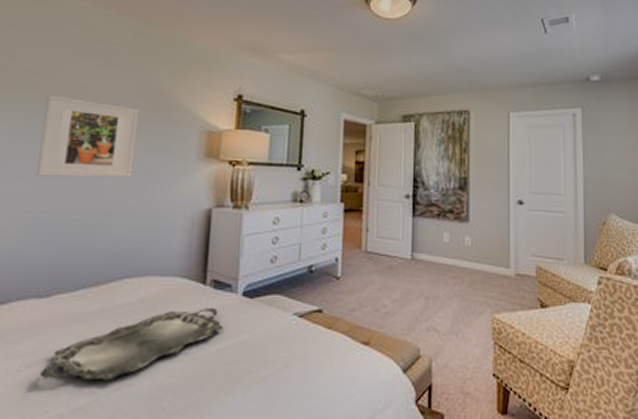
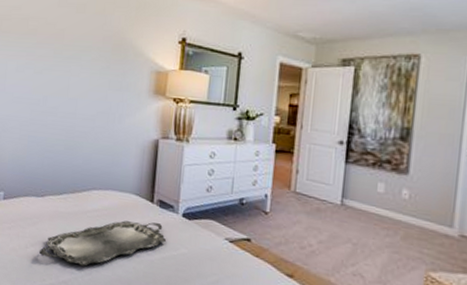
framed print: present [37,94,139,178] -> none [33,38,103,108]

